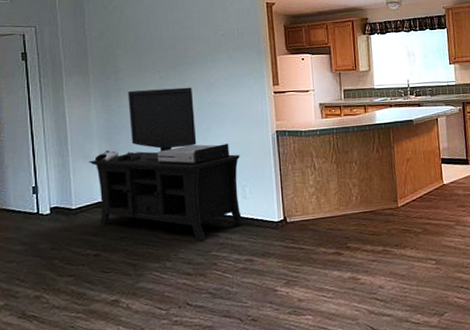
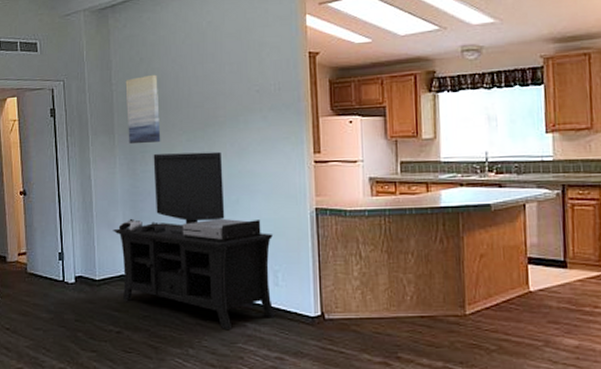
wall art: none [99,21,135,83] -> present [125,74,161,145]

